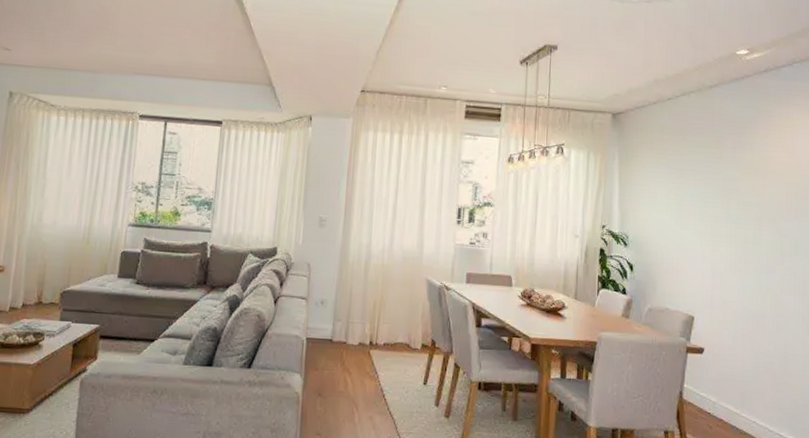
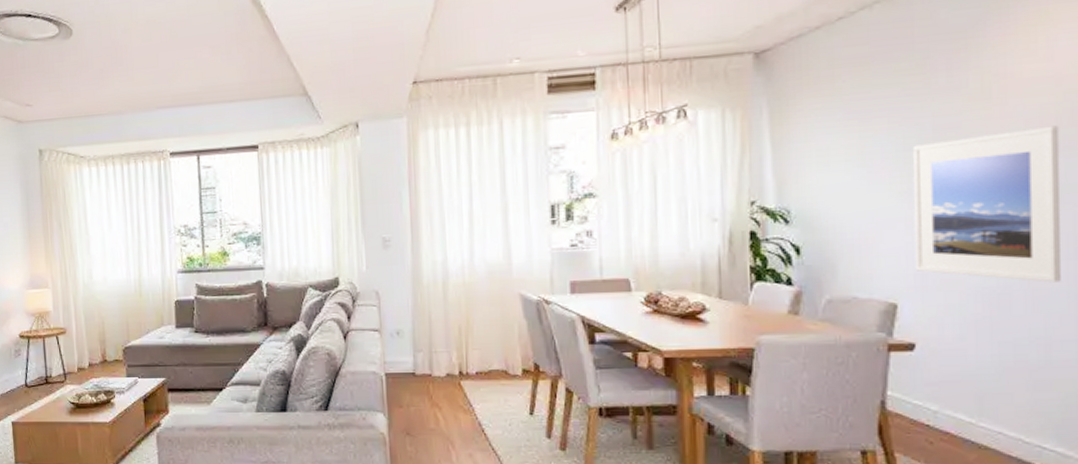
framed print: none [707,198,797,311] -> present [912,125,1062,283]

